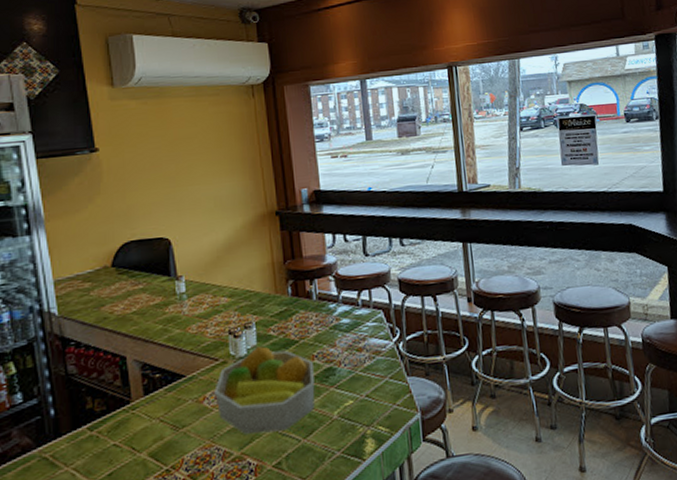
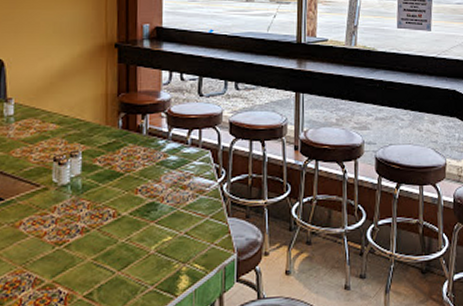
fruit bowl: present [214,346,315,435] -> none [32,176,136,263]

